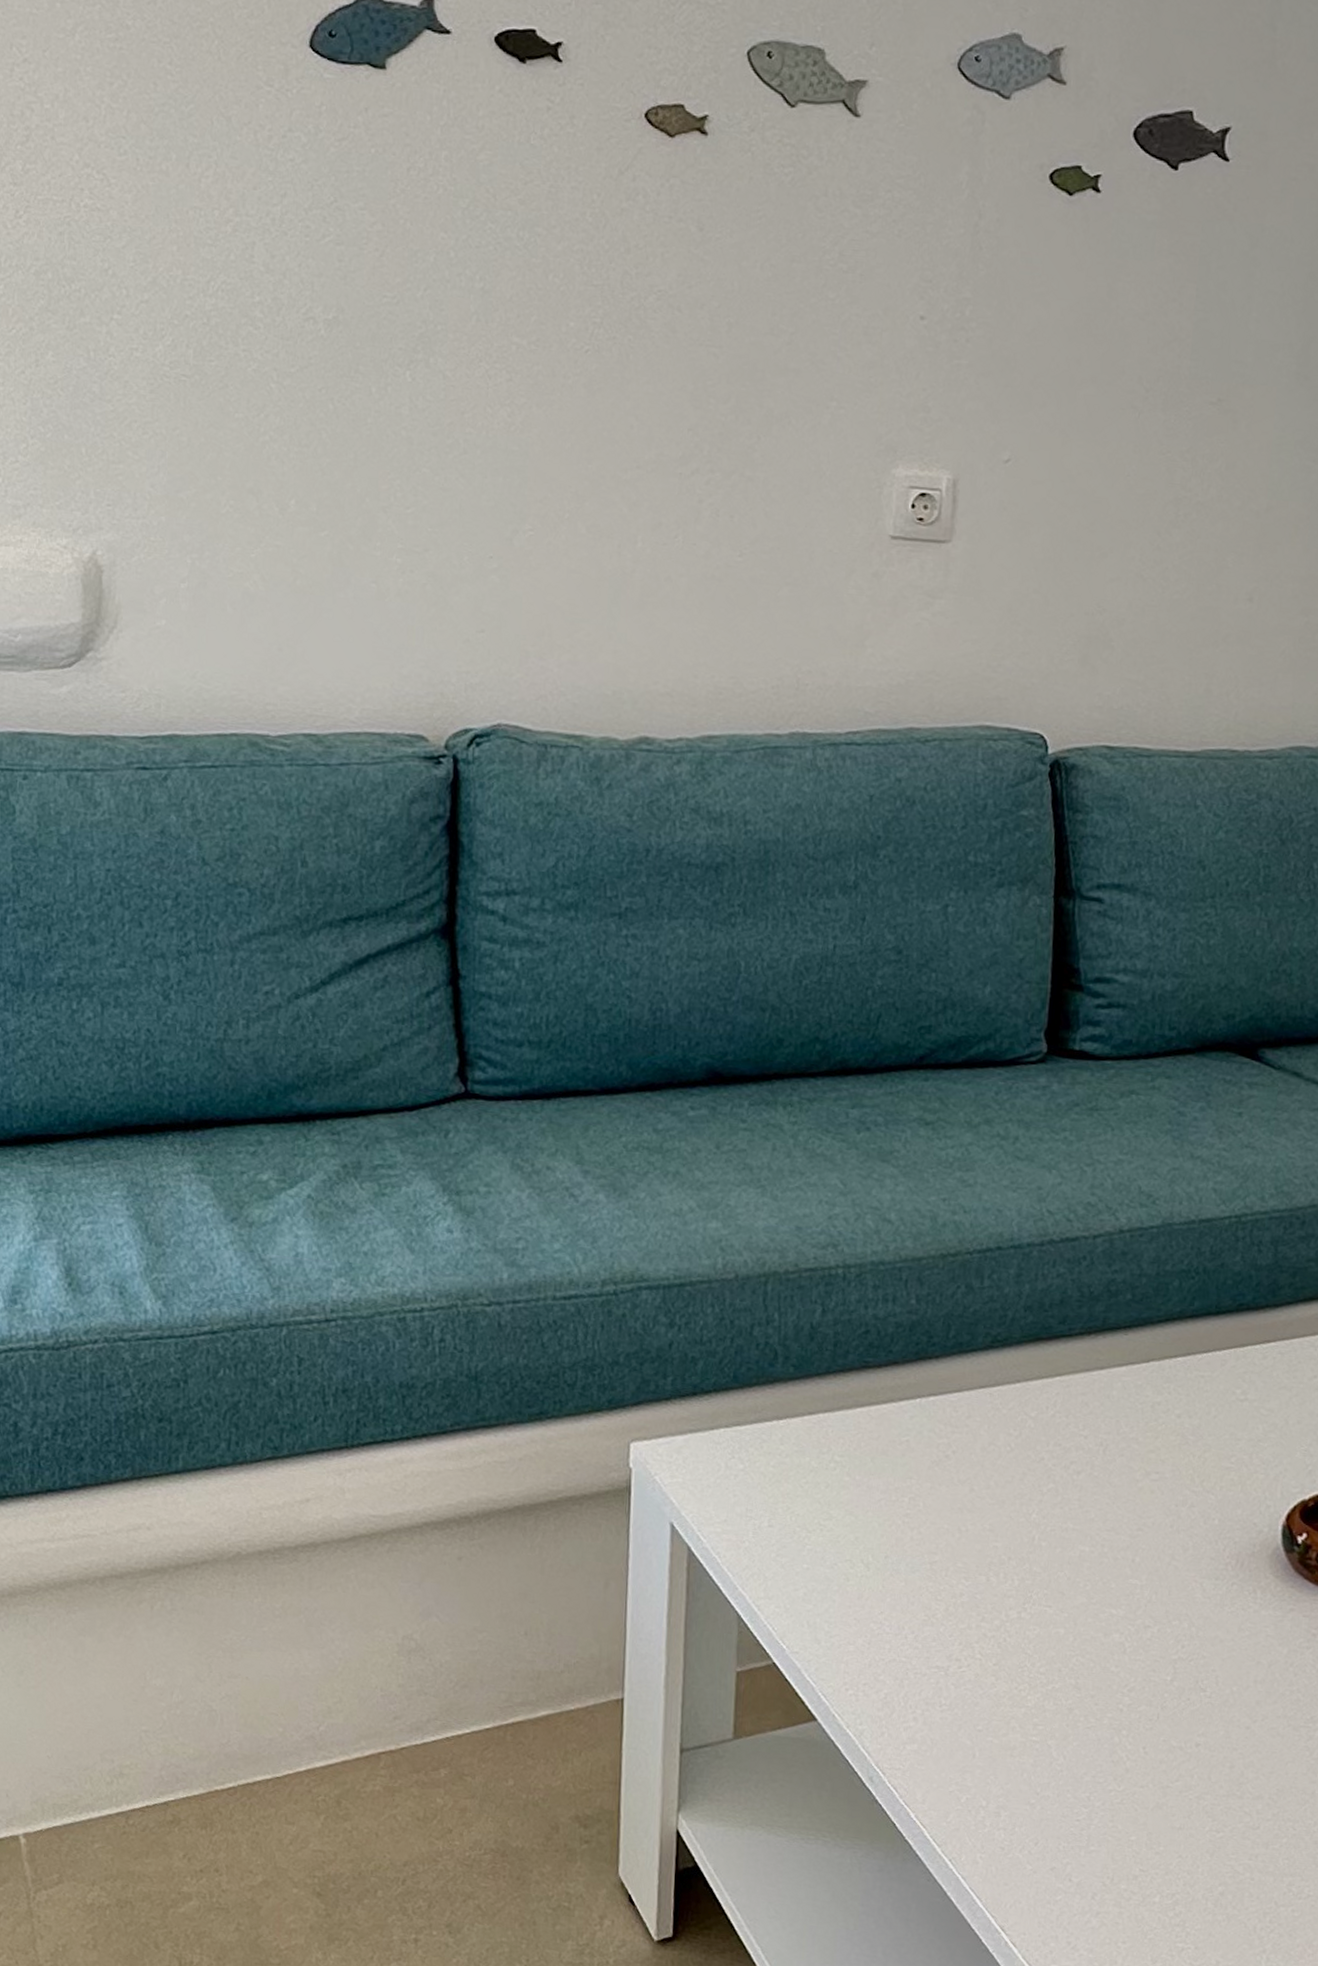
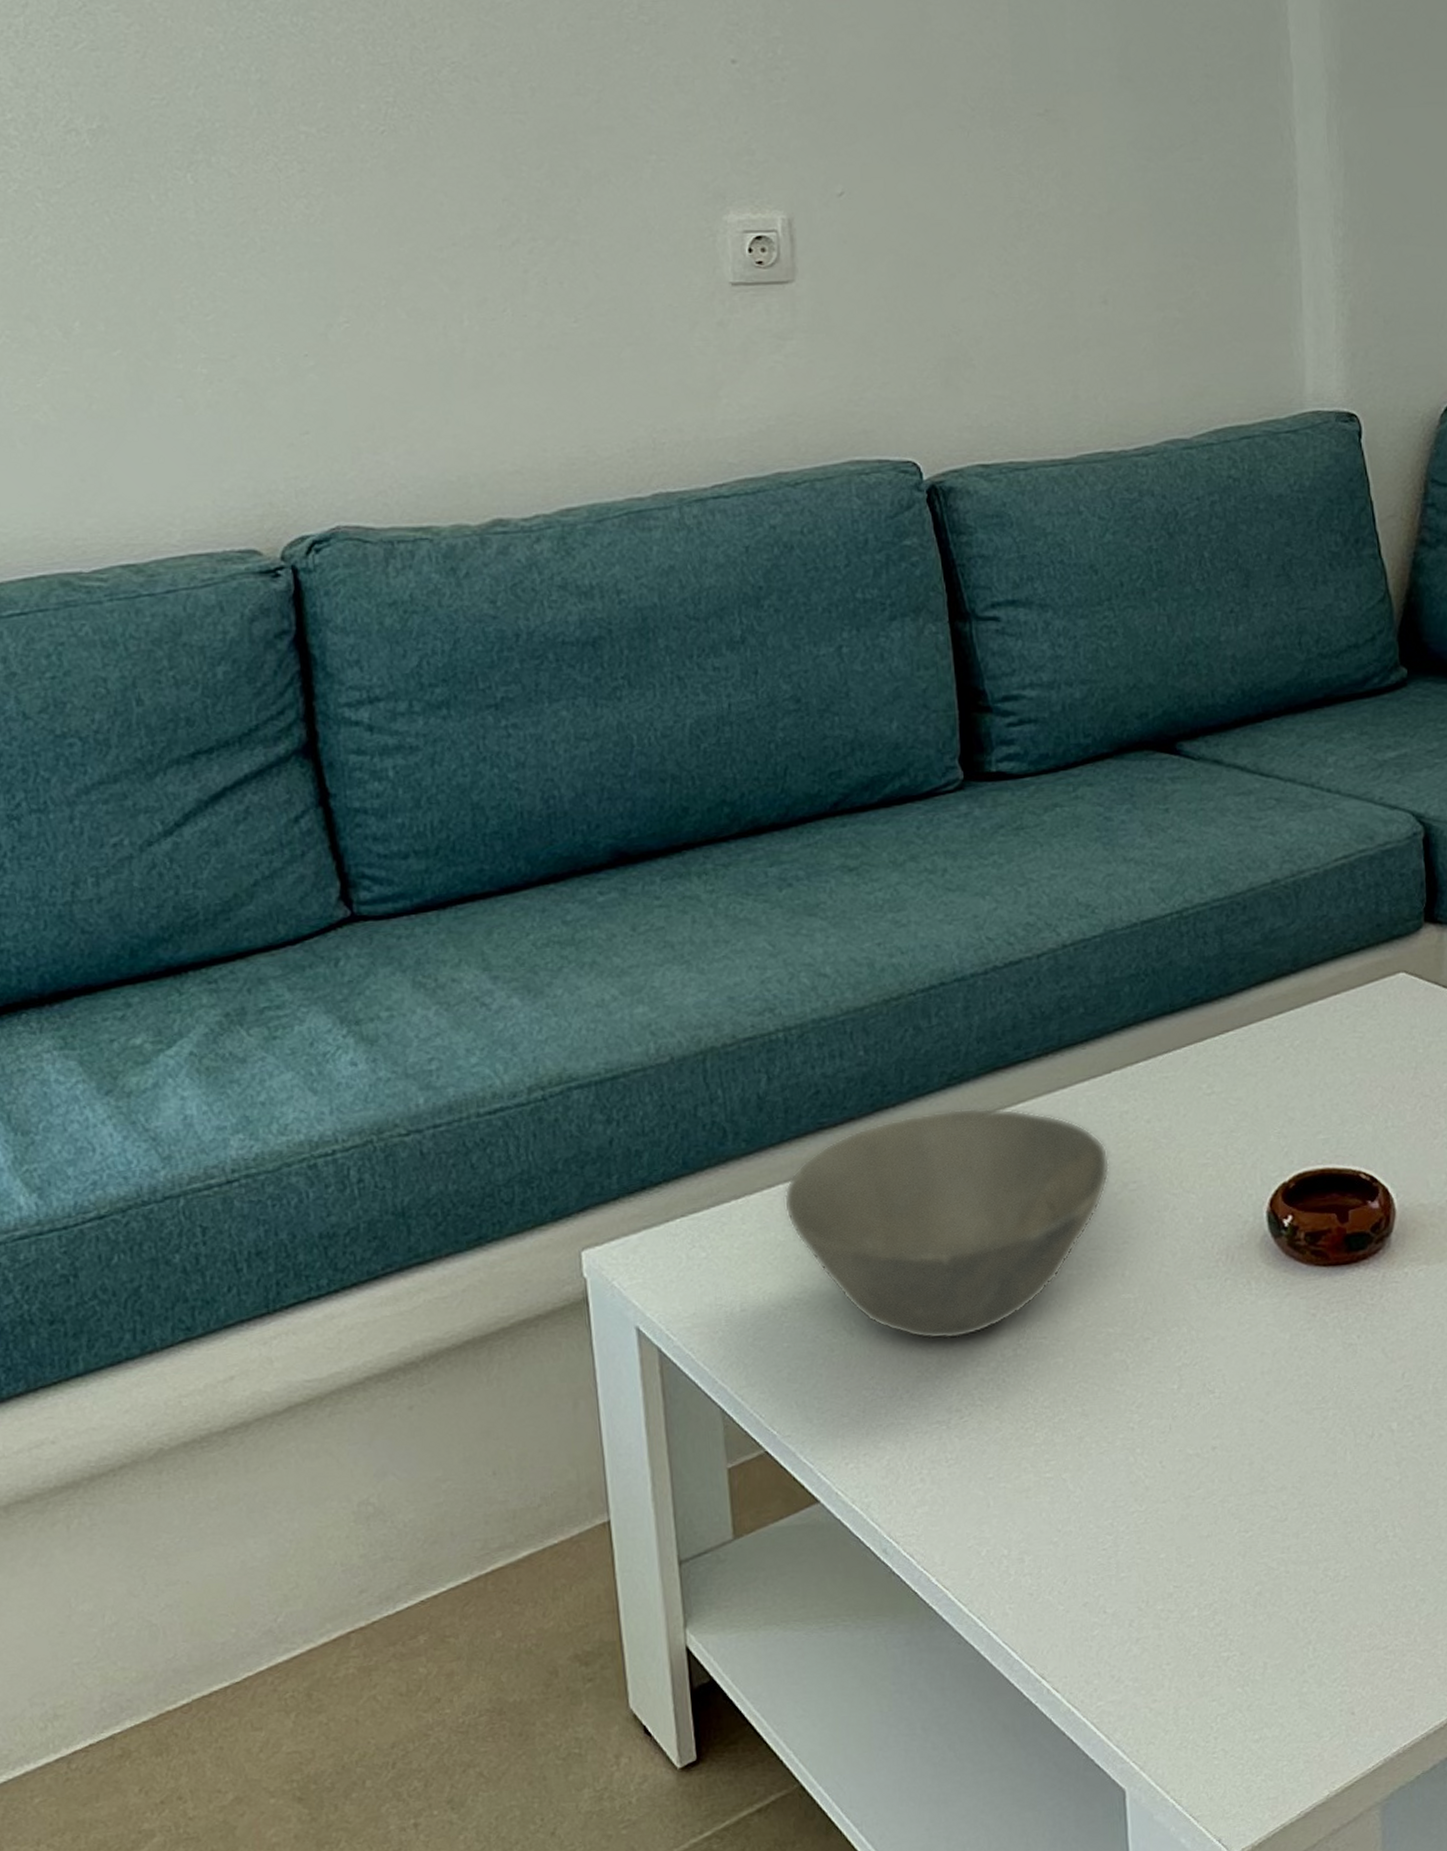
bowl: none [821,1370,1136,1592] -> present [783,1108,1110,1340]

